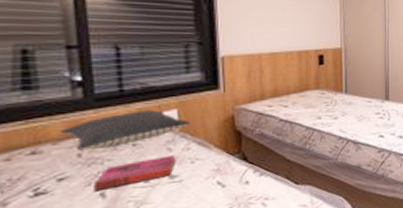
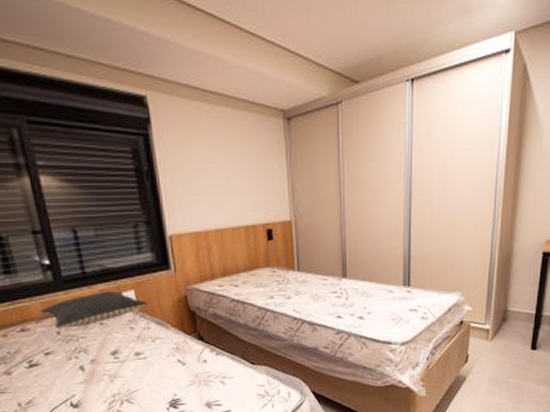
hardback book: present [94,155,175,192] -> none [73,334,138,365]

